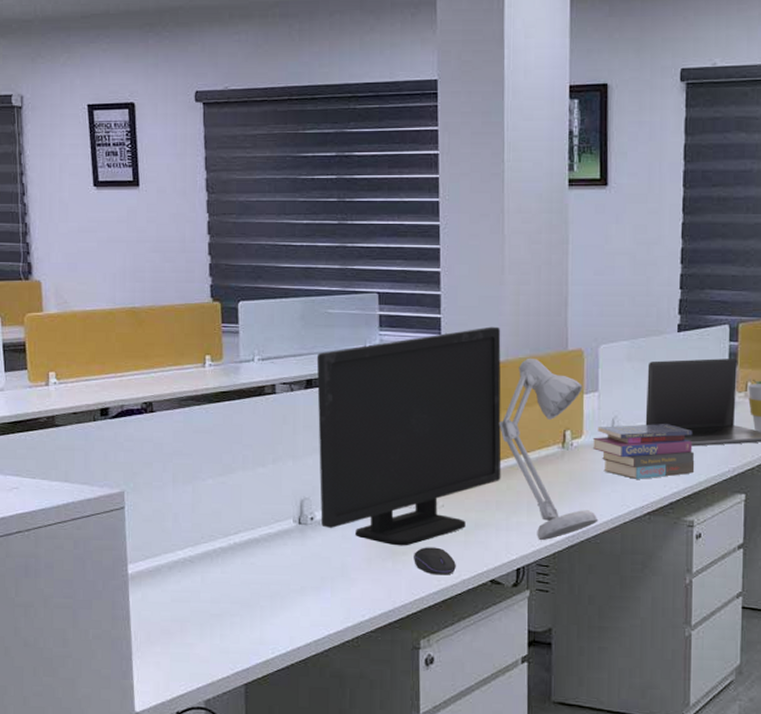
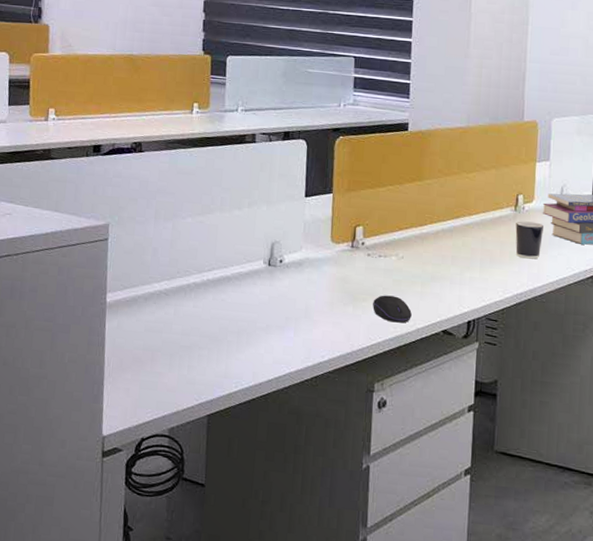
computer monitor: present [316,326,502,546] -> none [289,94,464,293]
desk lamp: present [498,358,599,541] -> none [457,125,545,297]
mug: none [564,458,594,498] -> present [515,221,543,259]

